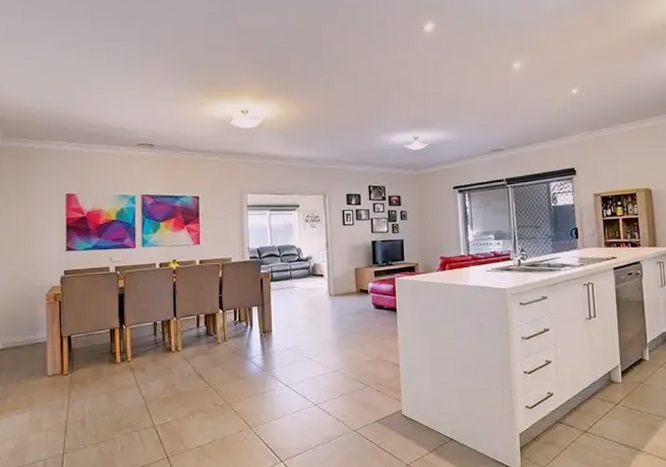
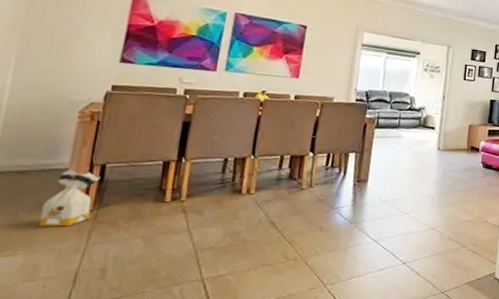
bag: none [34,342,69,389] -> present [37,169,101,227]

